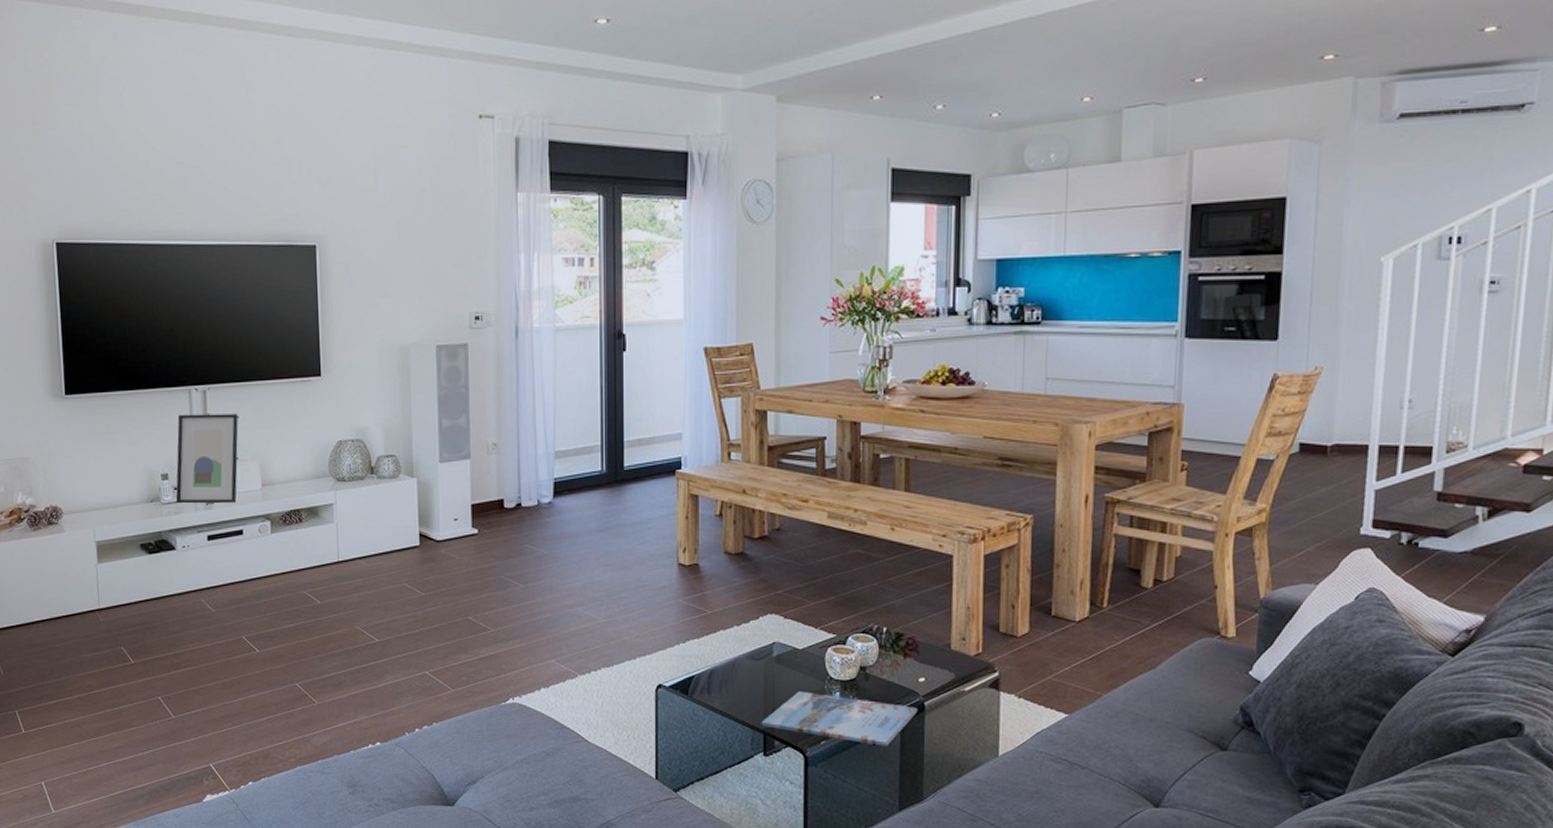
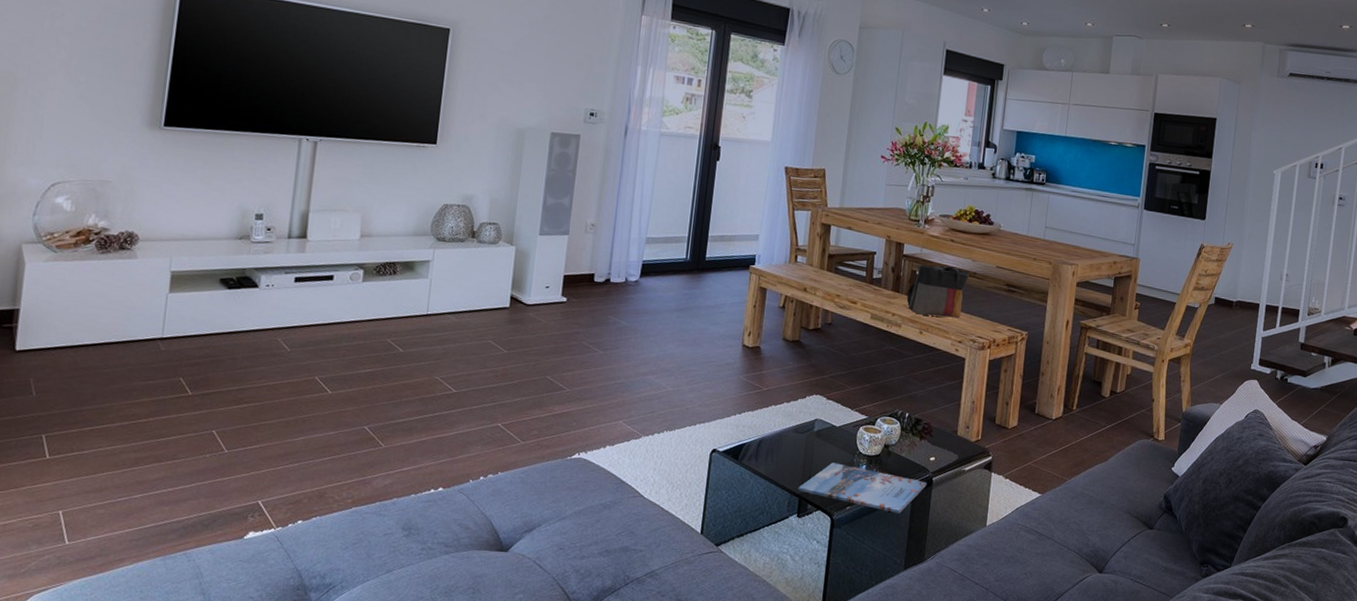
picture frame: present [175,412,239,505] -> none [266,160,348,249]
tote bag: none [870,443,948,507] -> present [906,264,969,319]

